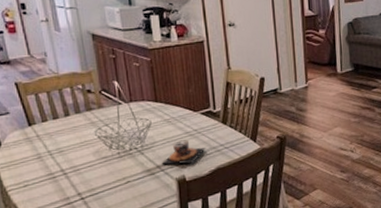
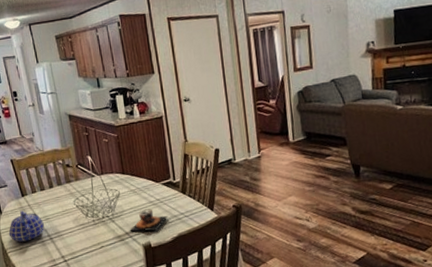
teapot: none [9,142,58,179] -> present [8,210,45,242]

